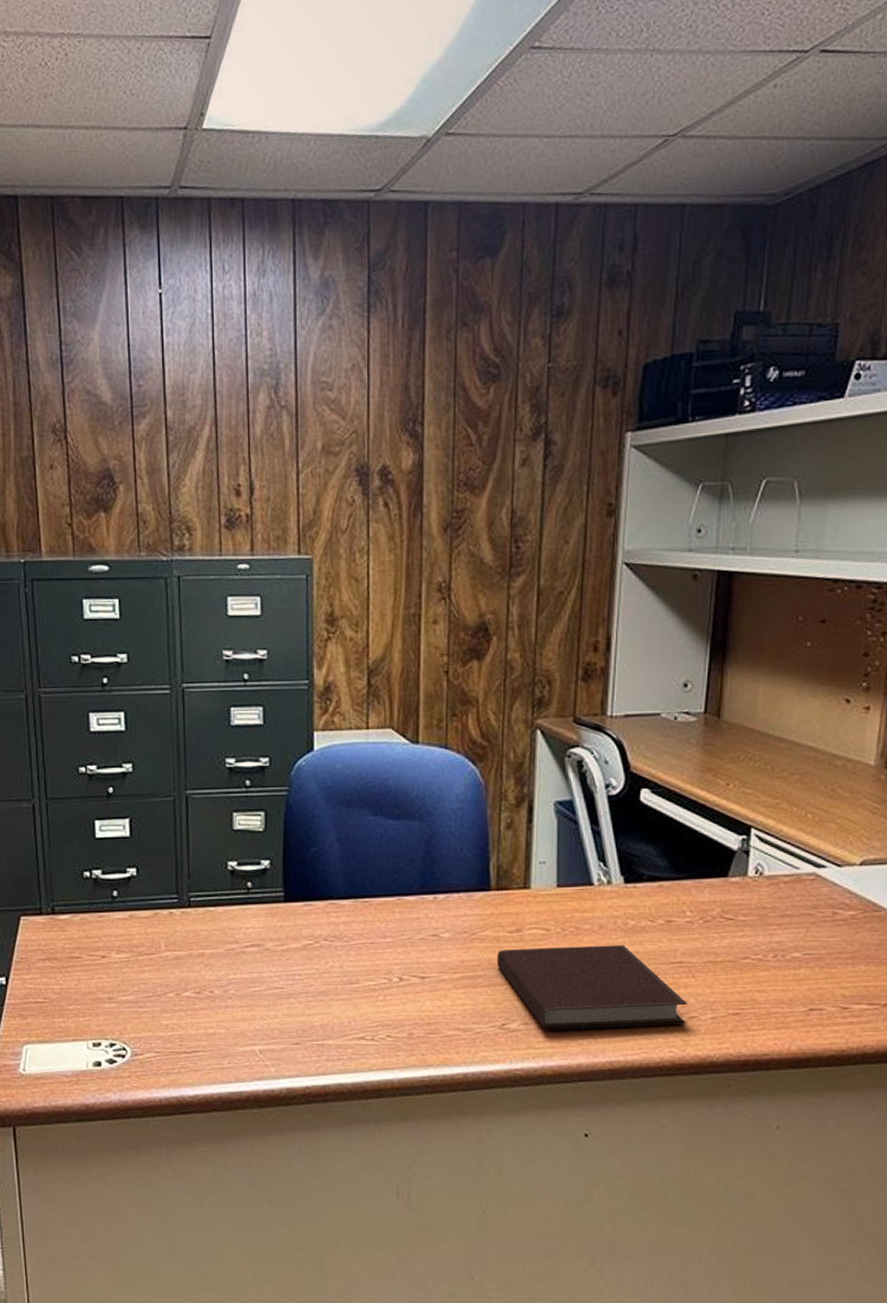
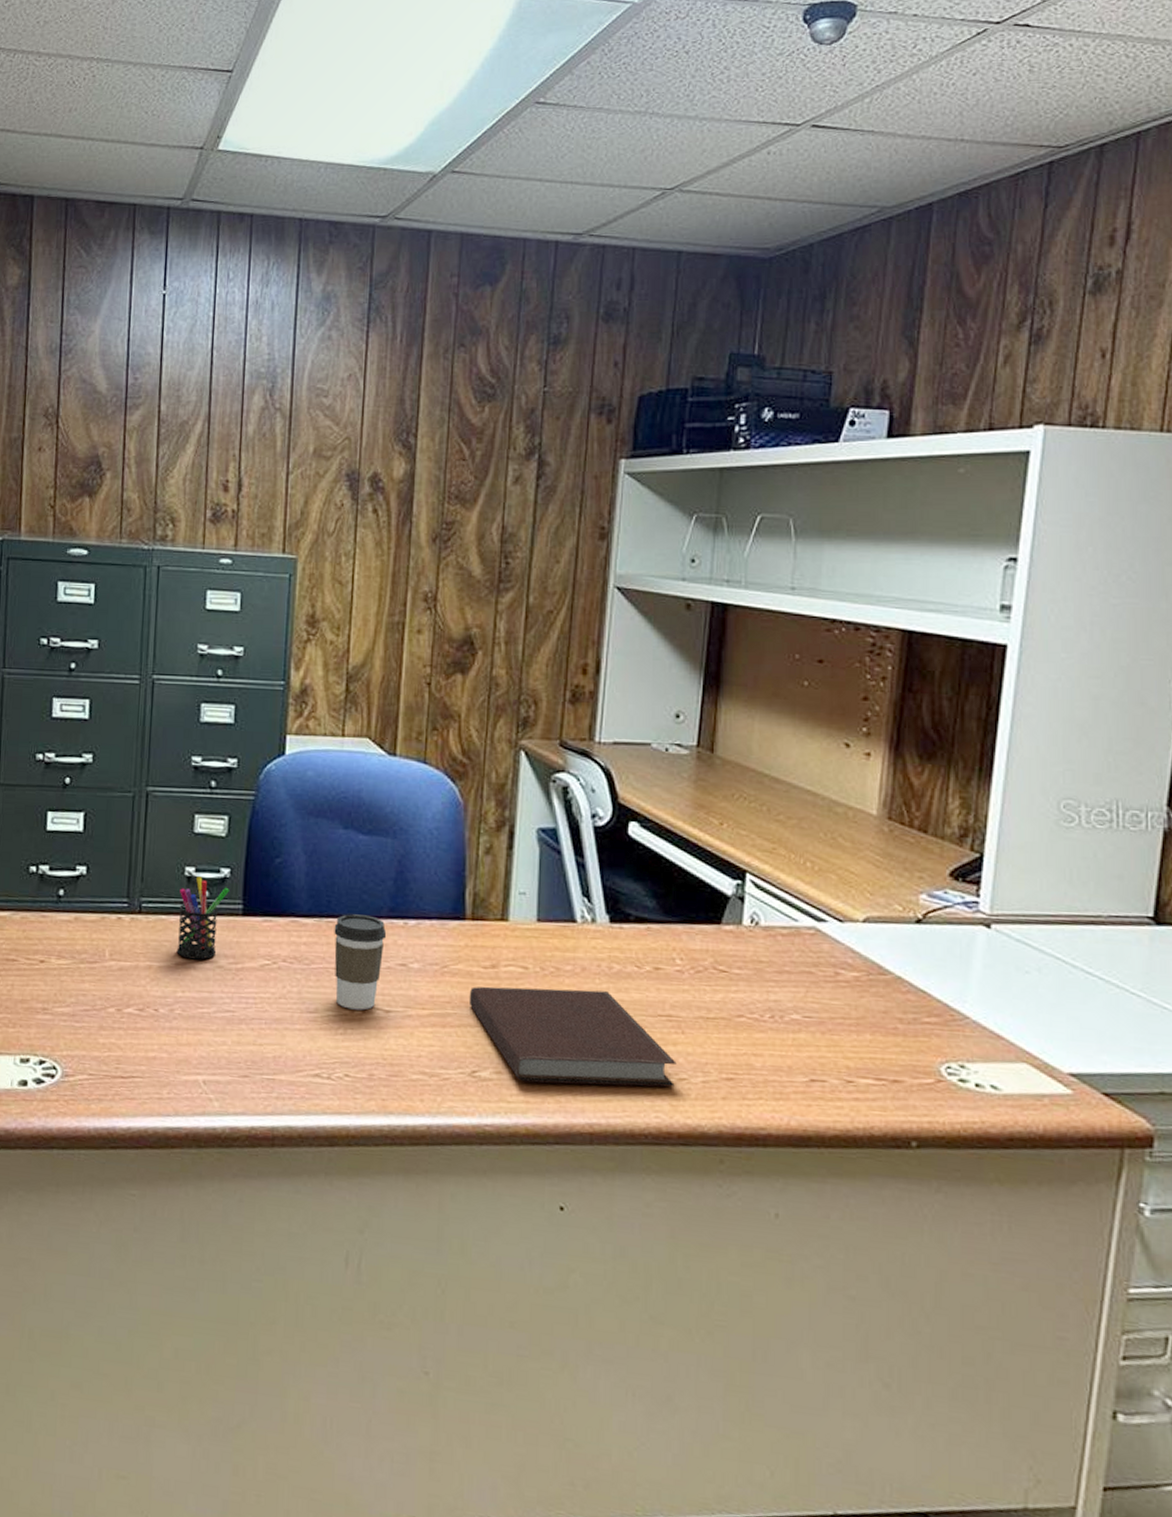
pen holder: none [225,870,270,945] -> present [176,877,229,960]
coffee cup: none [369,893,419,978] -> present [334,914,387,1010]

